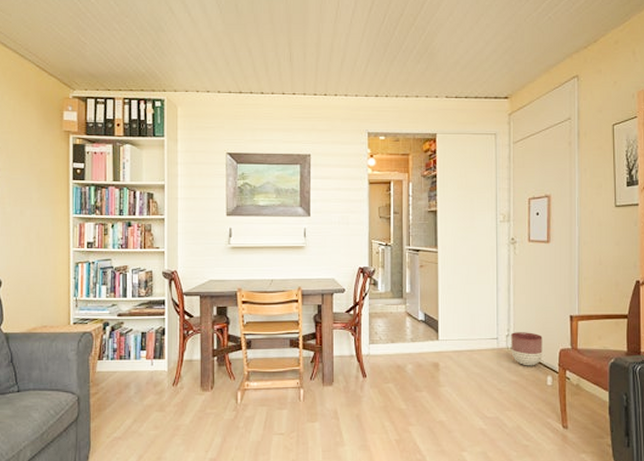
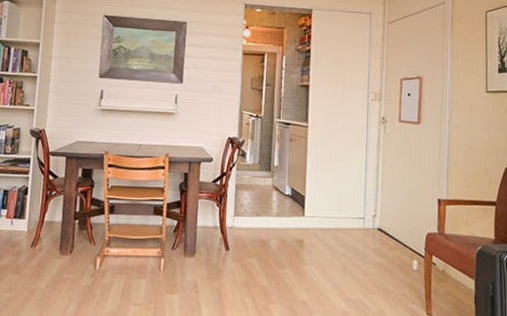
planter: present [511,332,543,366] -> none [377,213,410,249]

